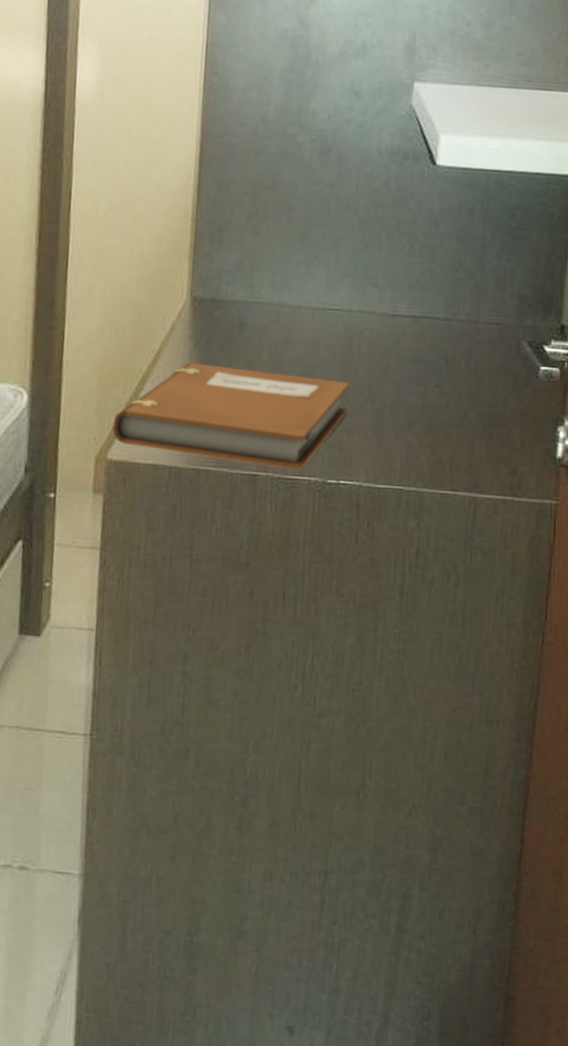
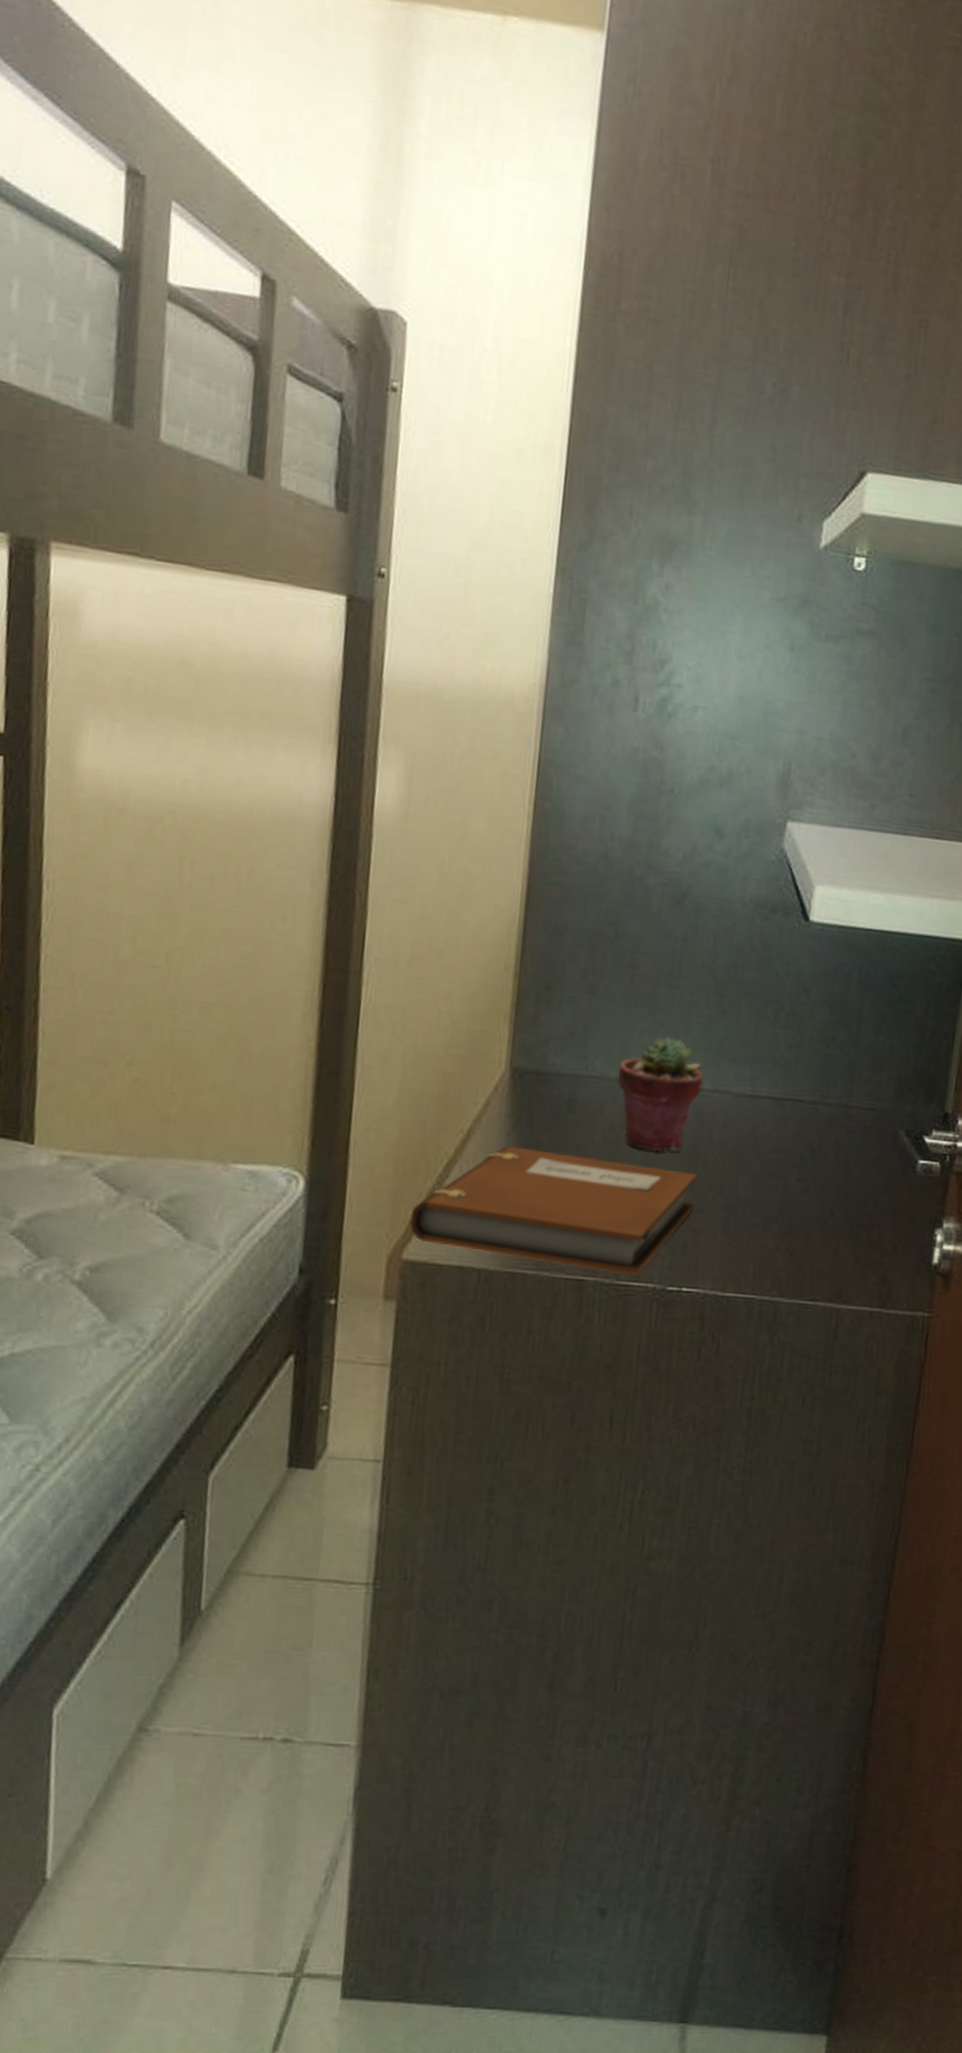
potted succulent: none [280,266,352,365] -> present [618,1036,704,1152]

